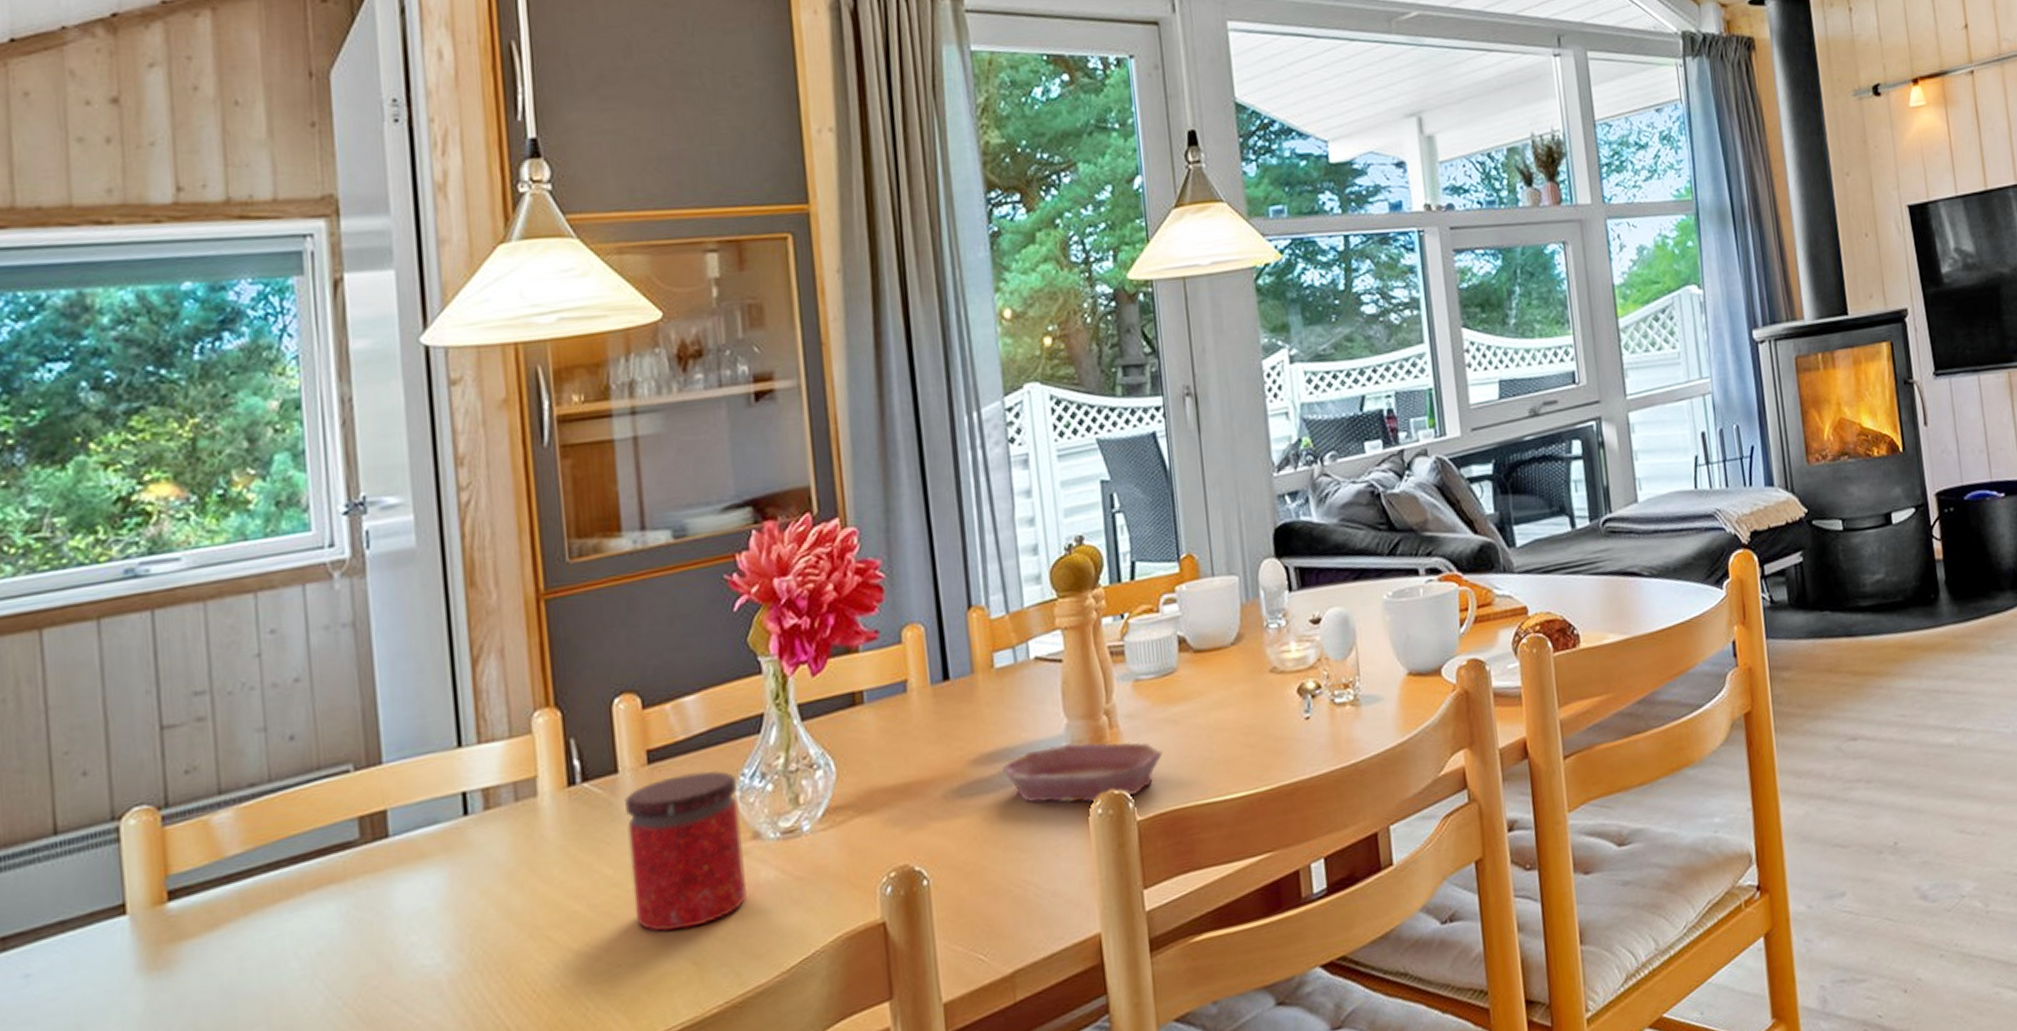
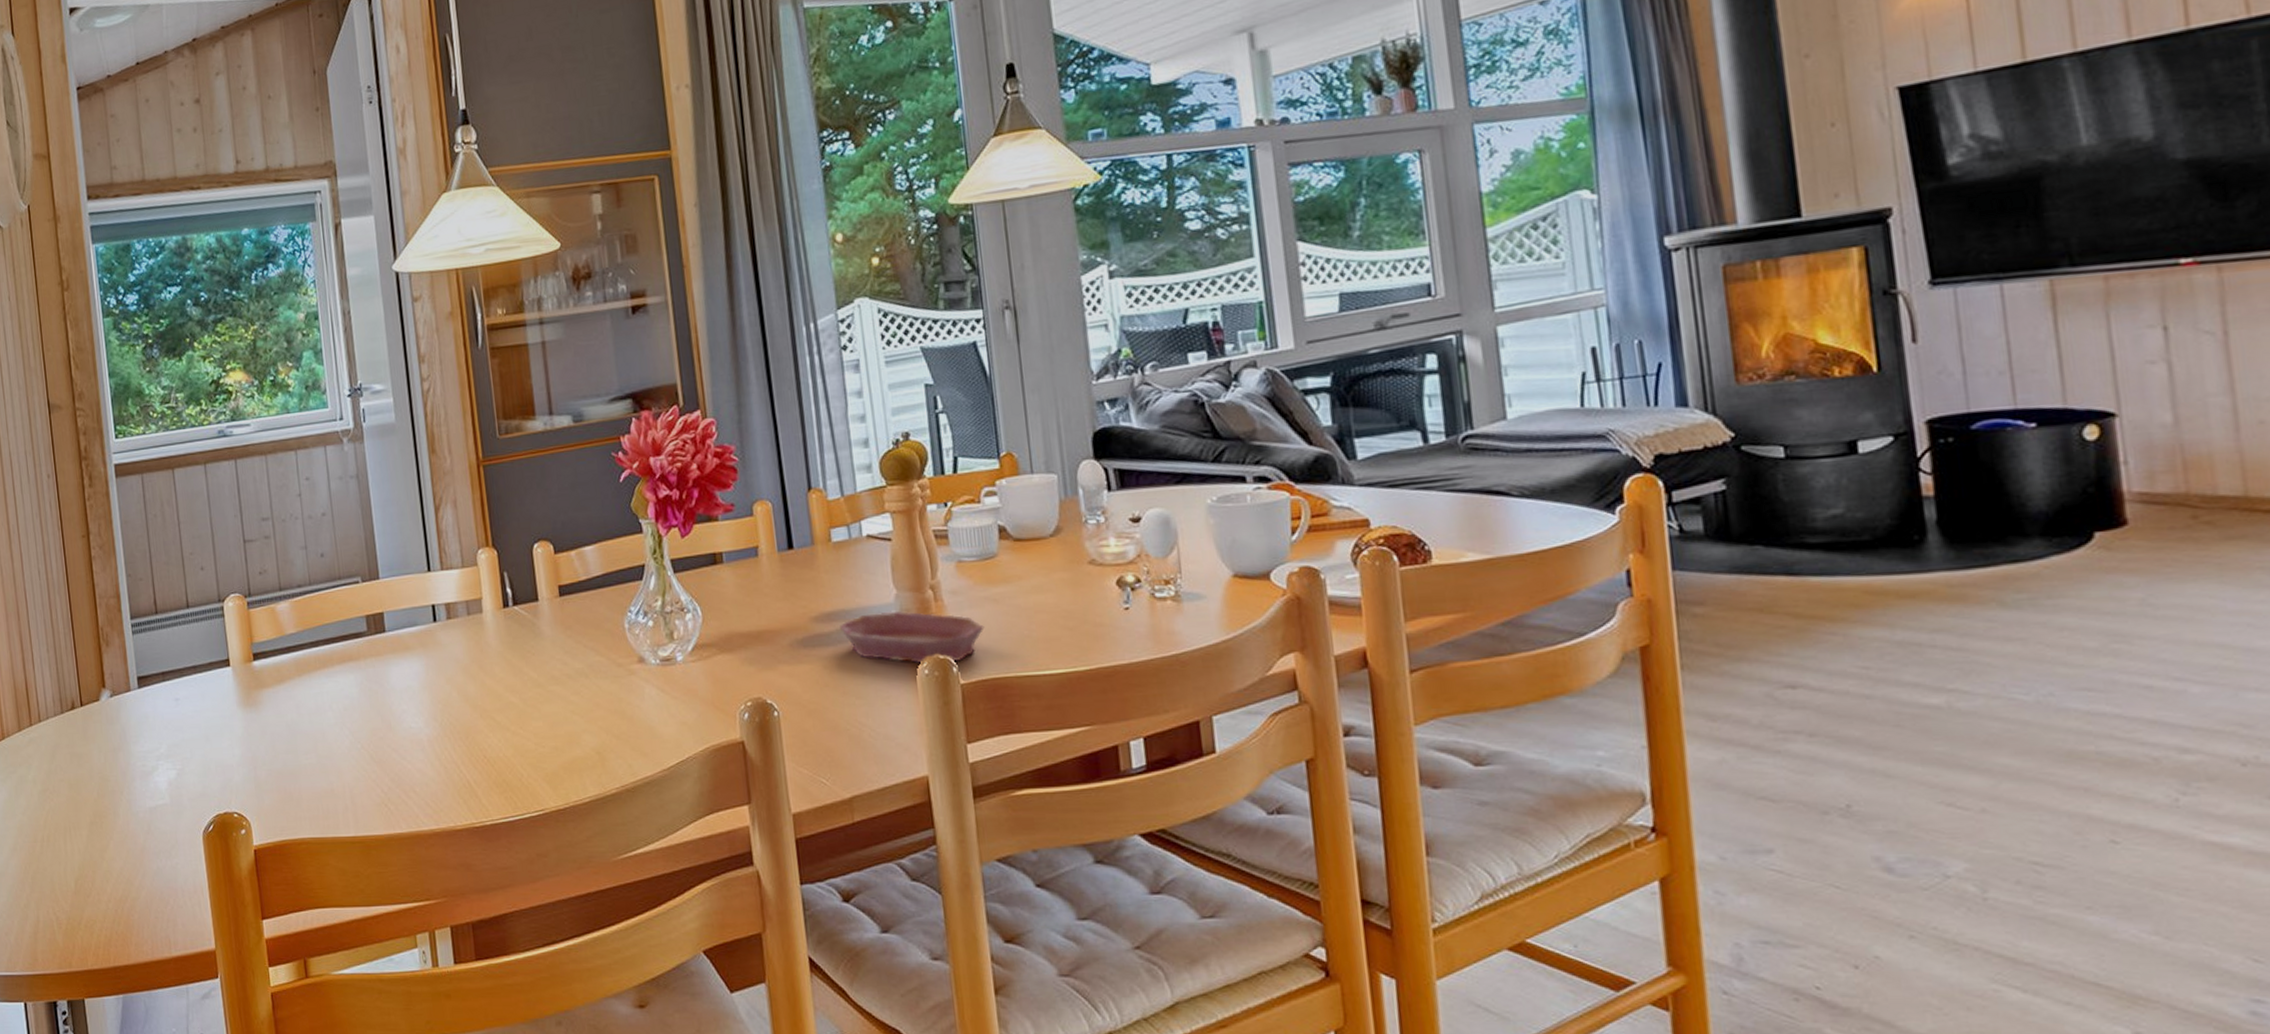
jam: present [625,771,748,932] -> none [544,606,636,726]

